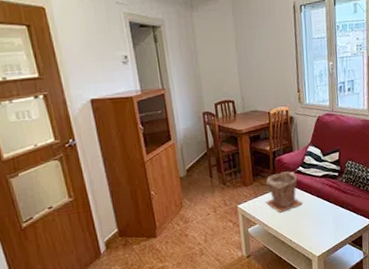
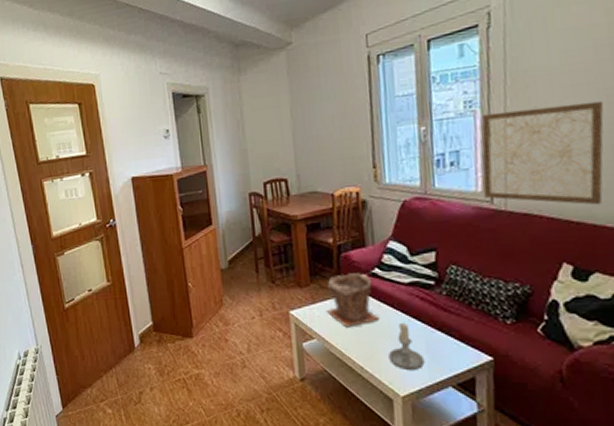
candle: none [309,204,332,238] -> present [389,322,425,371]

